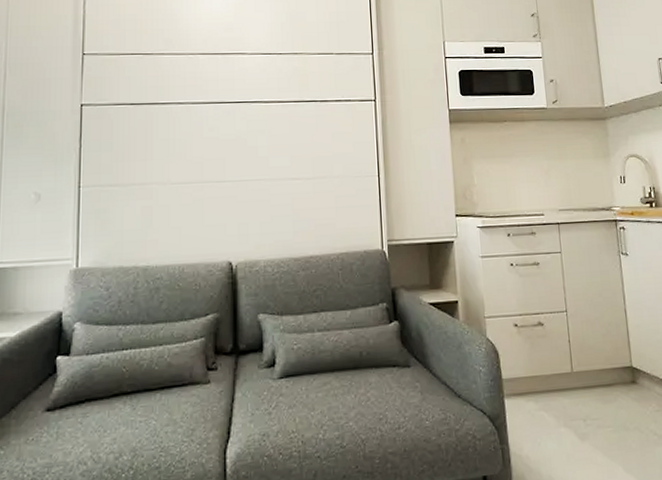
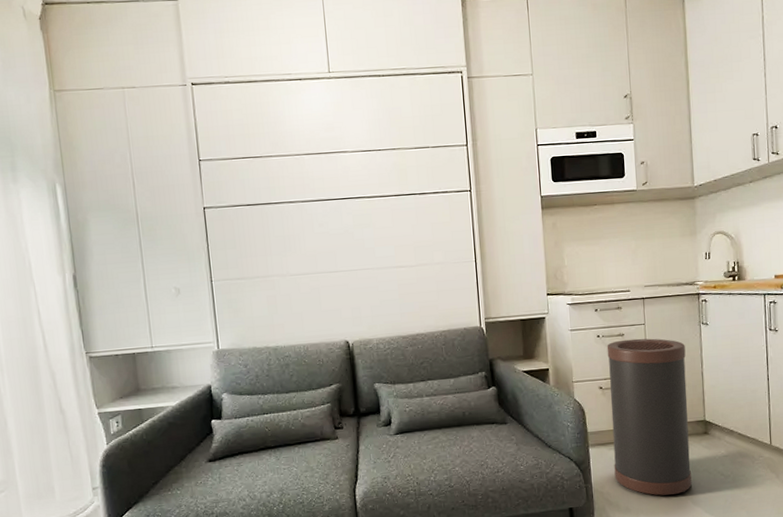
trash can: none [521,268,622,461] -> present [607,338,692,496]

